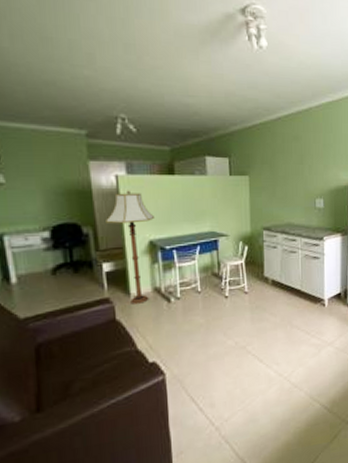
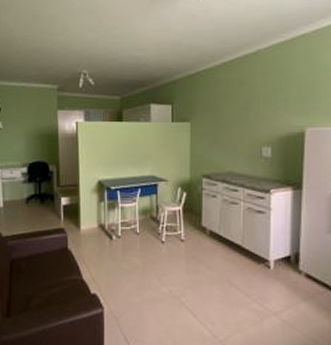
floor lamp: present [104,190,156,304] -> none [65,135,105,237]

